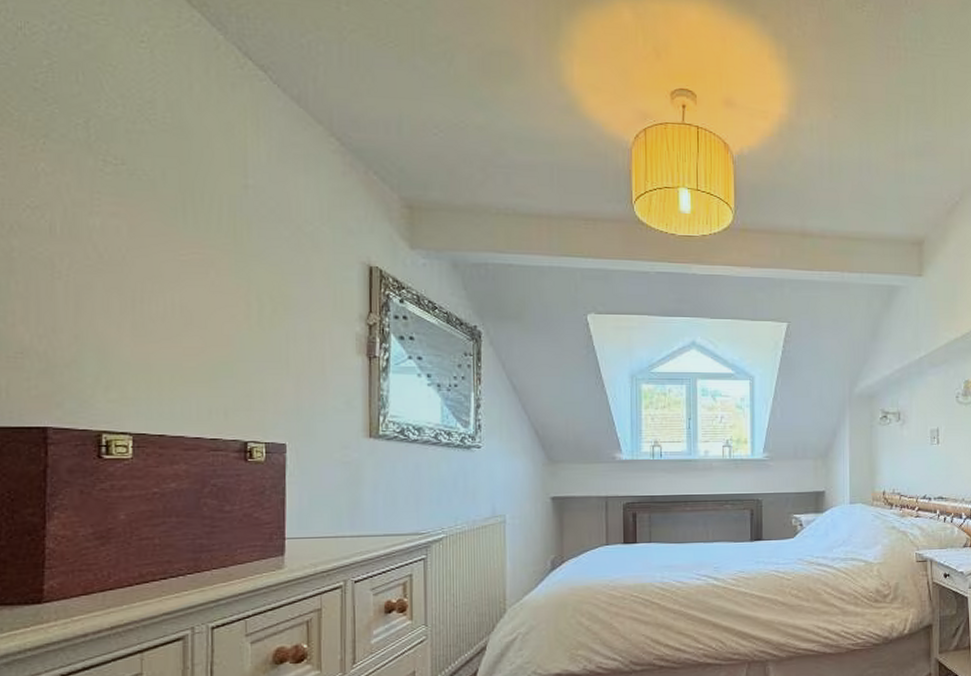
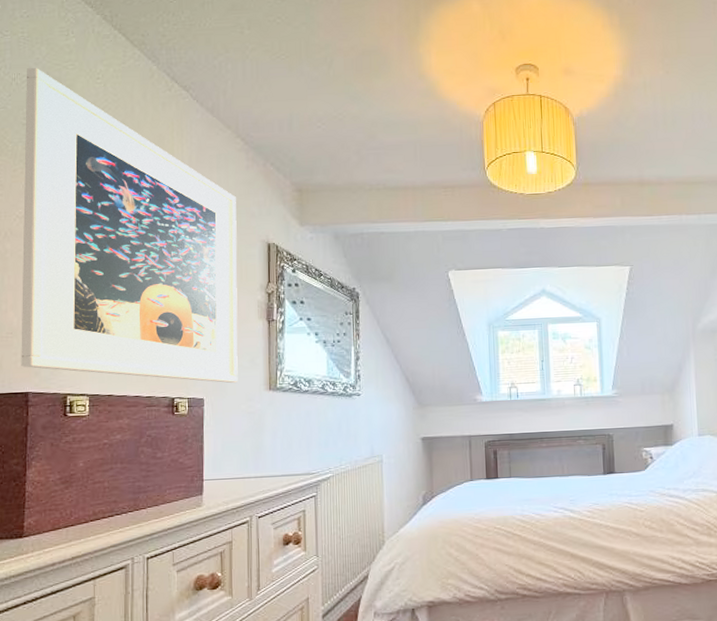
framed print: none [35,16,330,428] -> present [21,68,238,384]

